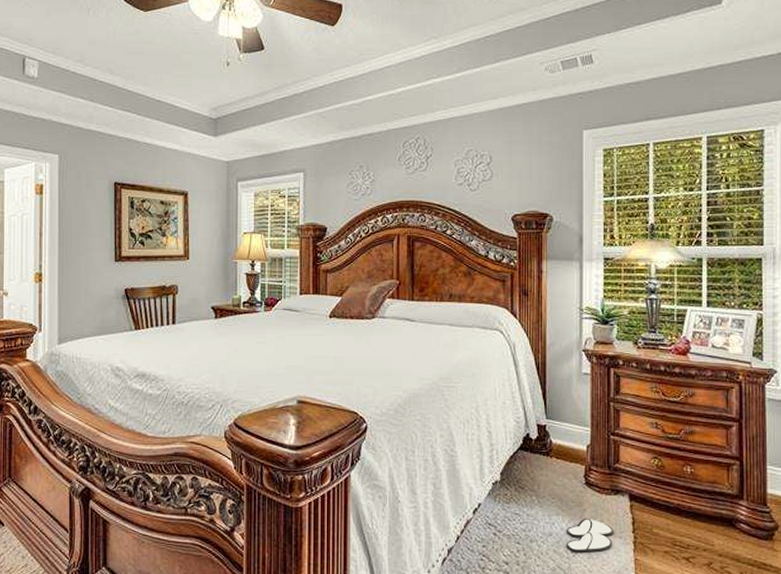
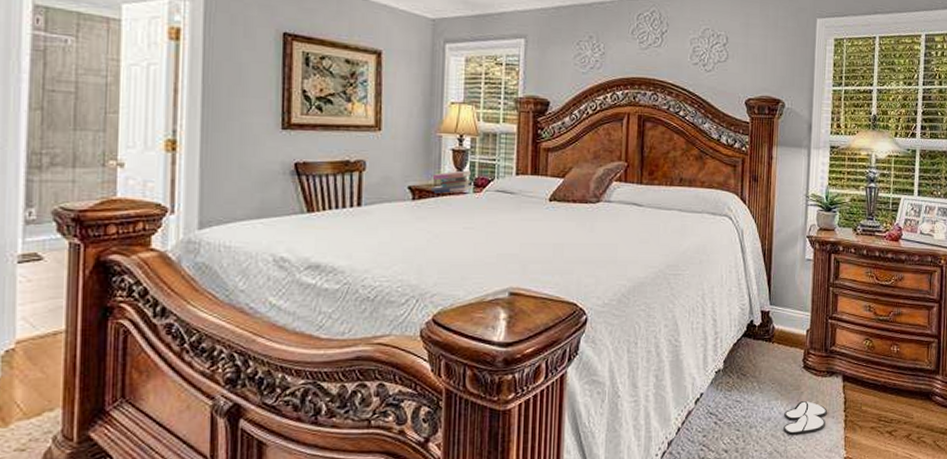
books: none [229,292,263,312] -> present [430,170,472,193]

